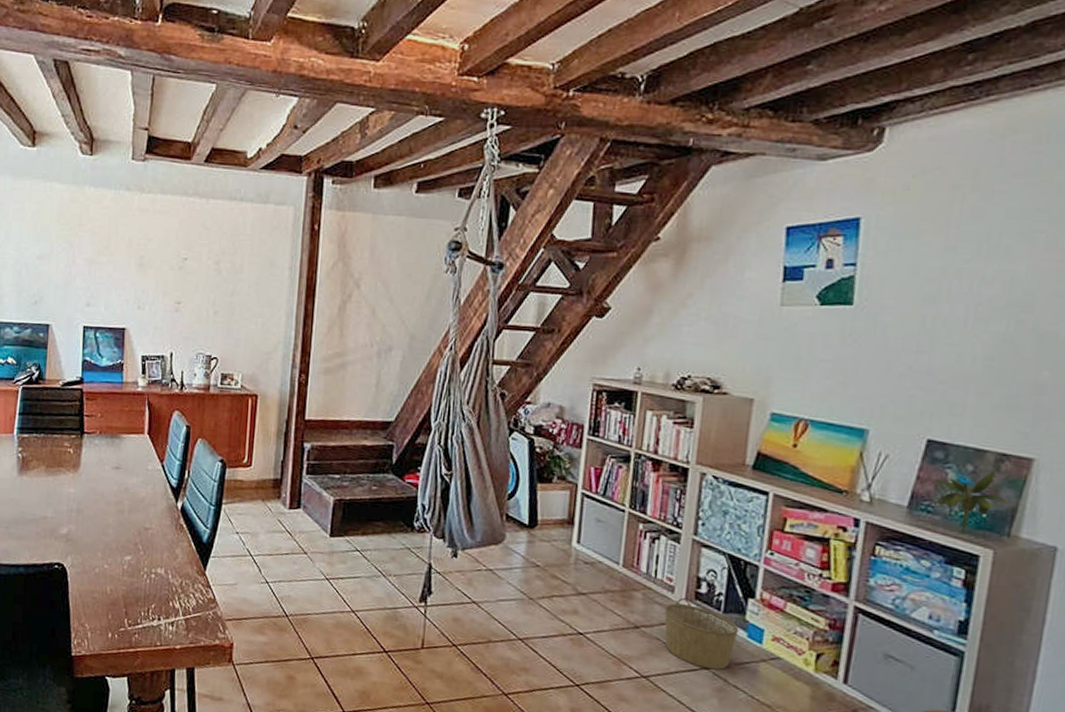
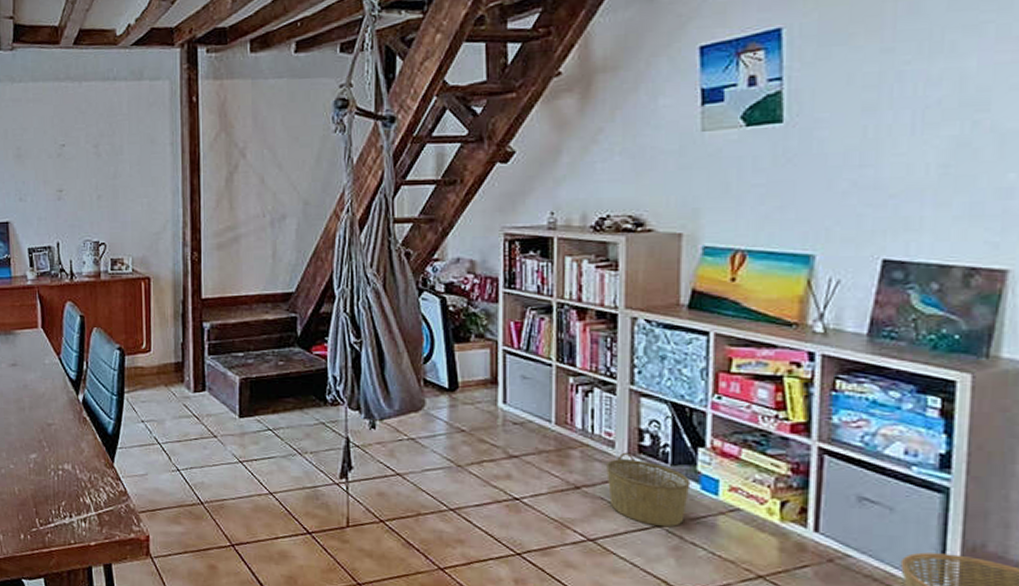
plant: present [934,471,1012,533] -> none [895,288,987,358]

